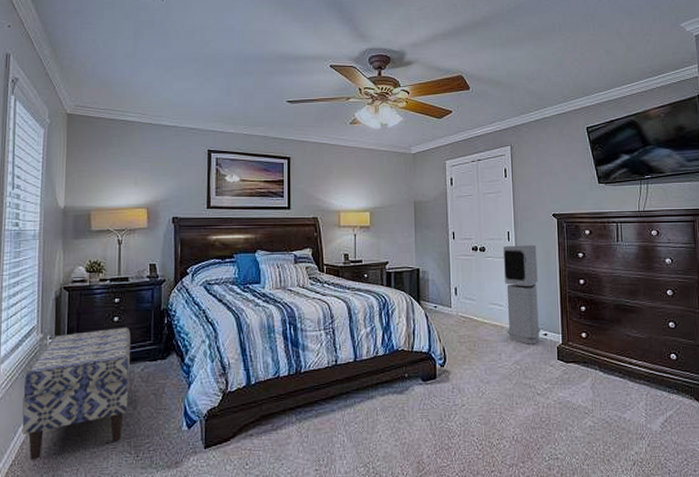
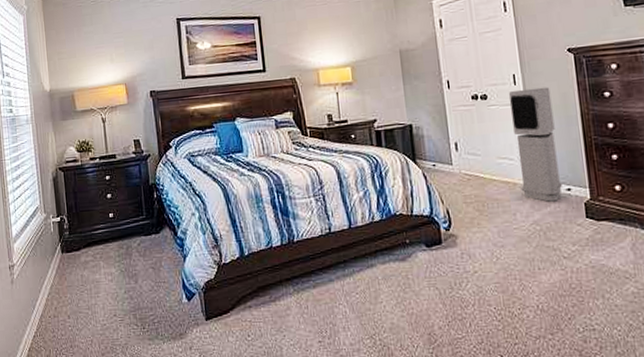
bench: present [21,327,130,461] -> none [35,203,131,332]

